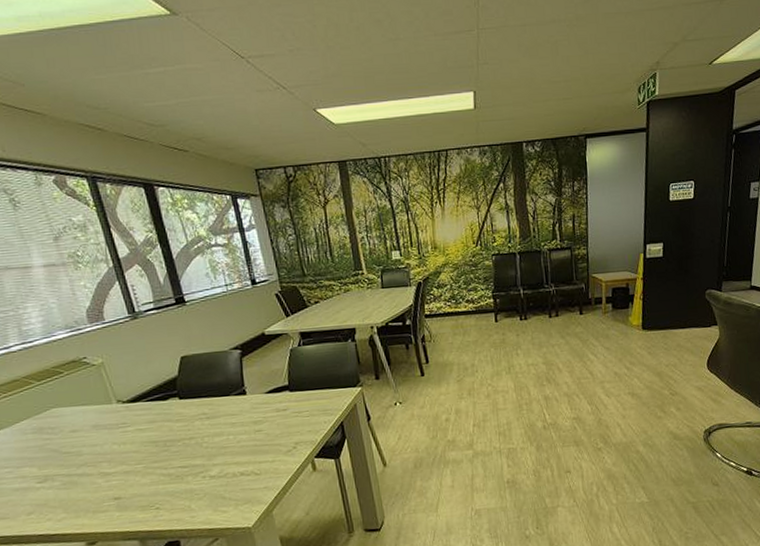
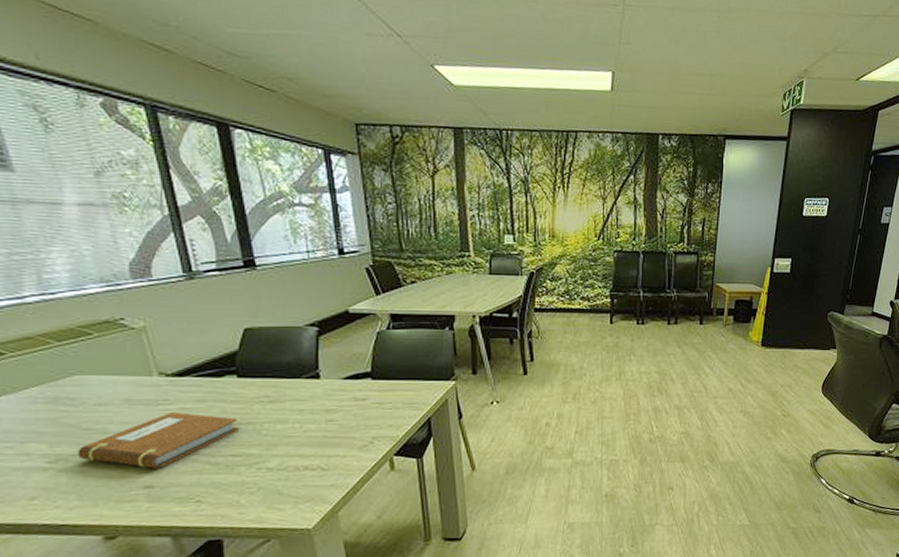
notebook: none [60,432,185,483] -> present [77,411,240,469]

